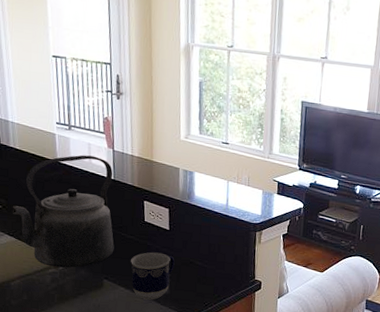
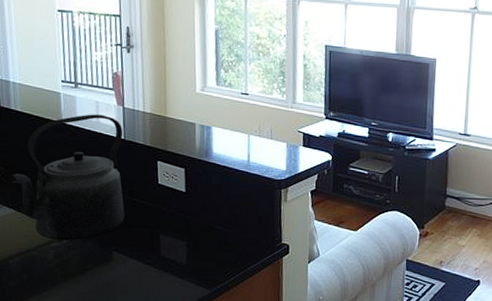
cup: present [131,252,175,300] -> none [143,217,192,273]

